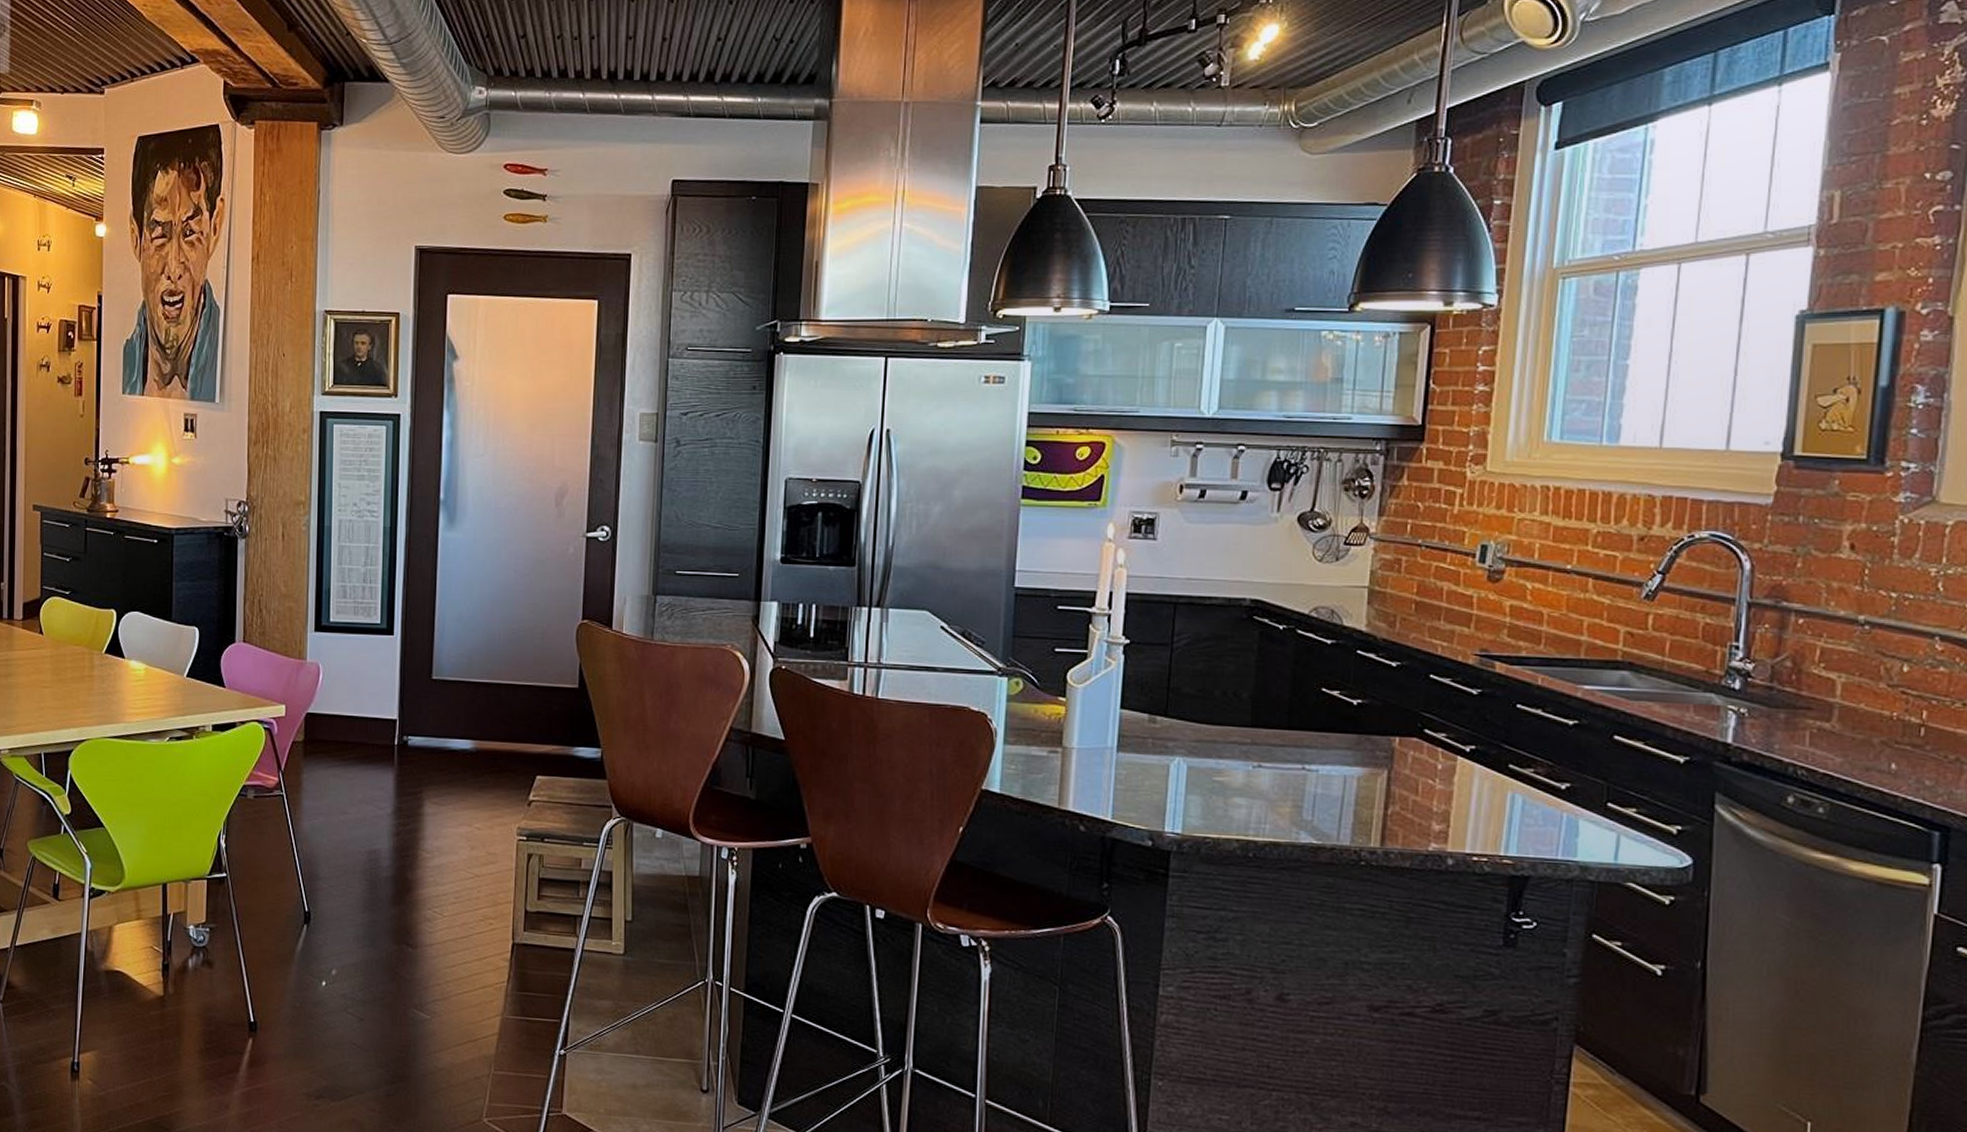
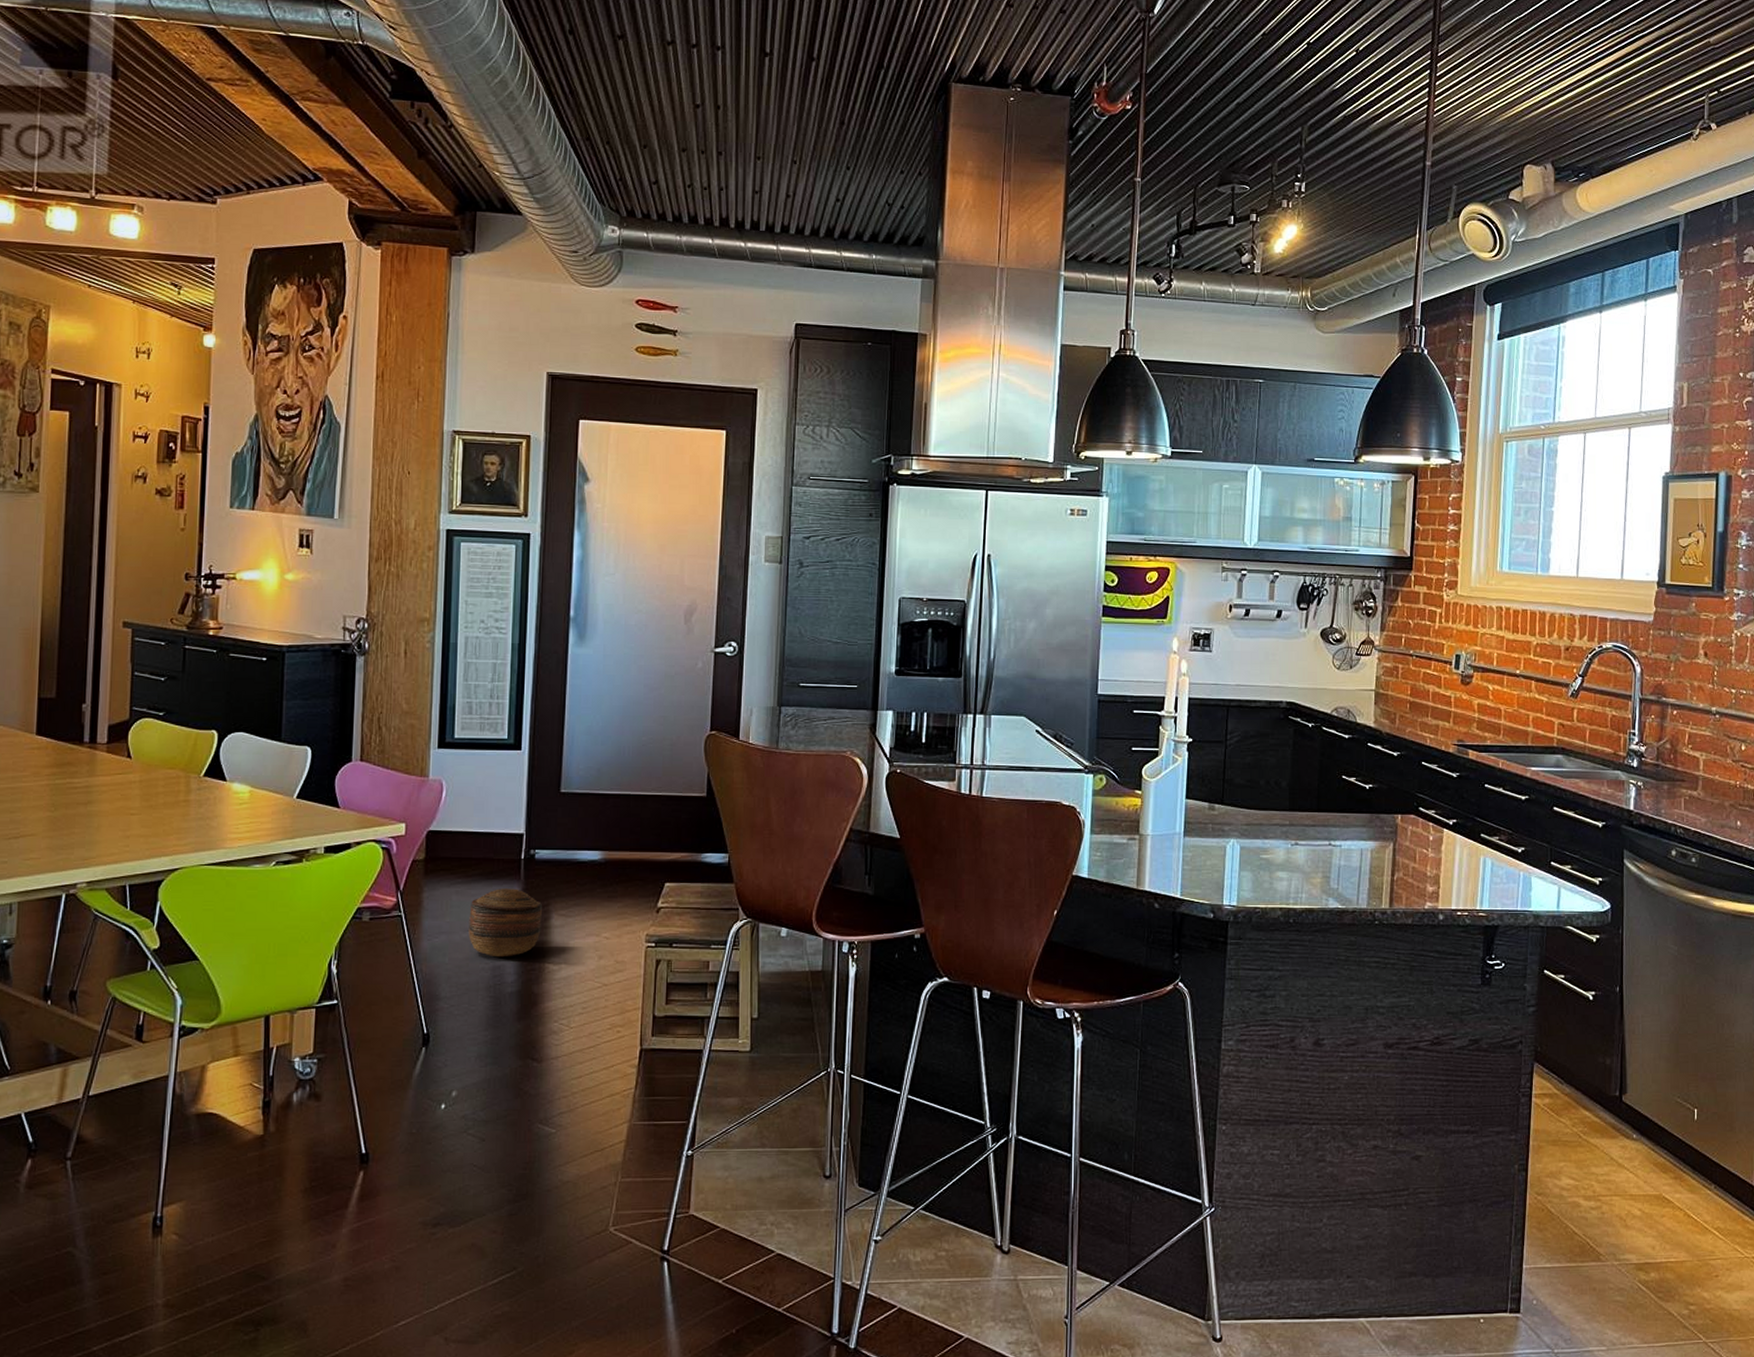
basket: none [346,773,416,842] -> present [469,888,543,958]

